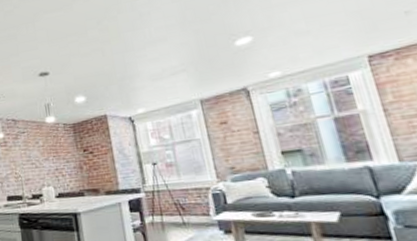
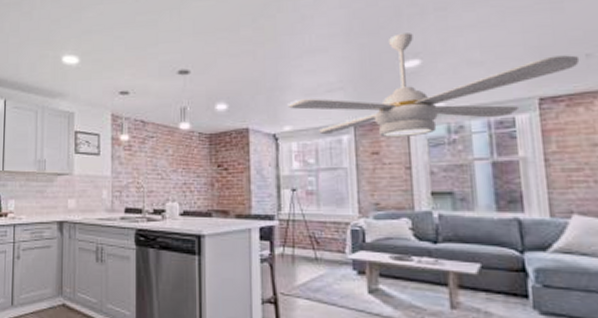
ceiling fan: none [138,14,400,113] -> present [287,33,580,138]

